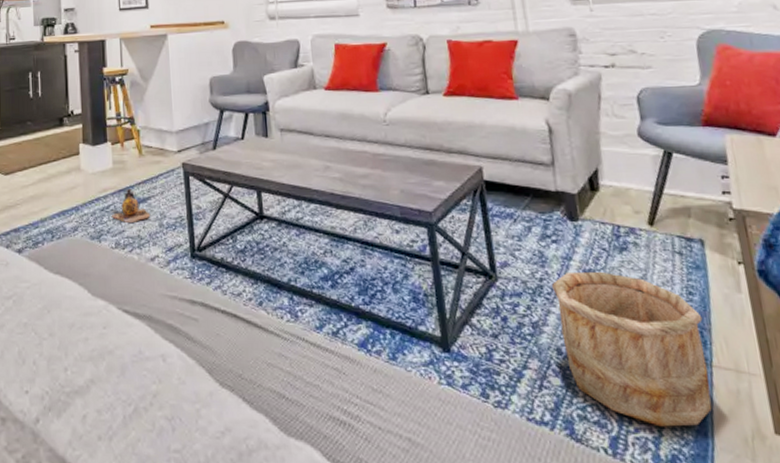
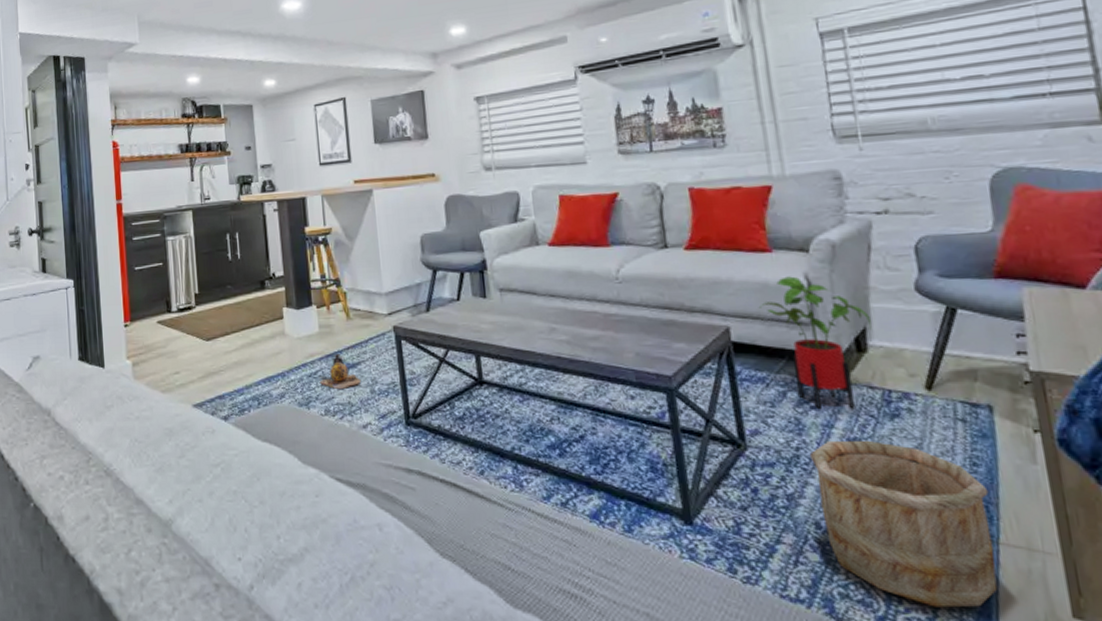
house plant: none [506,121,603,244] -> present [758,276,872,410]

